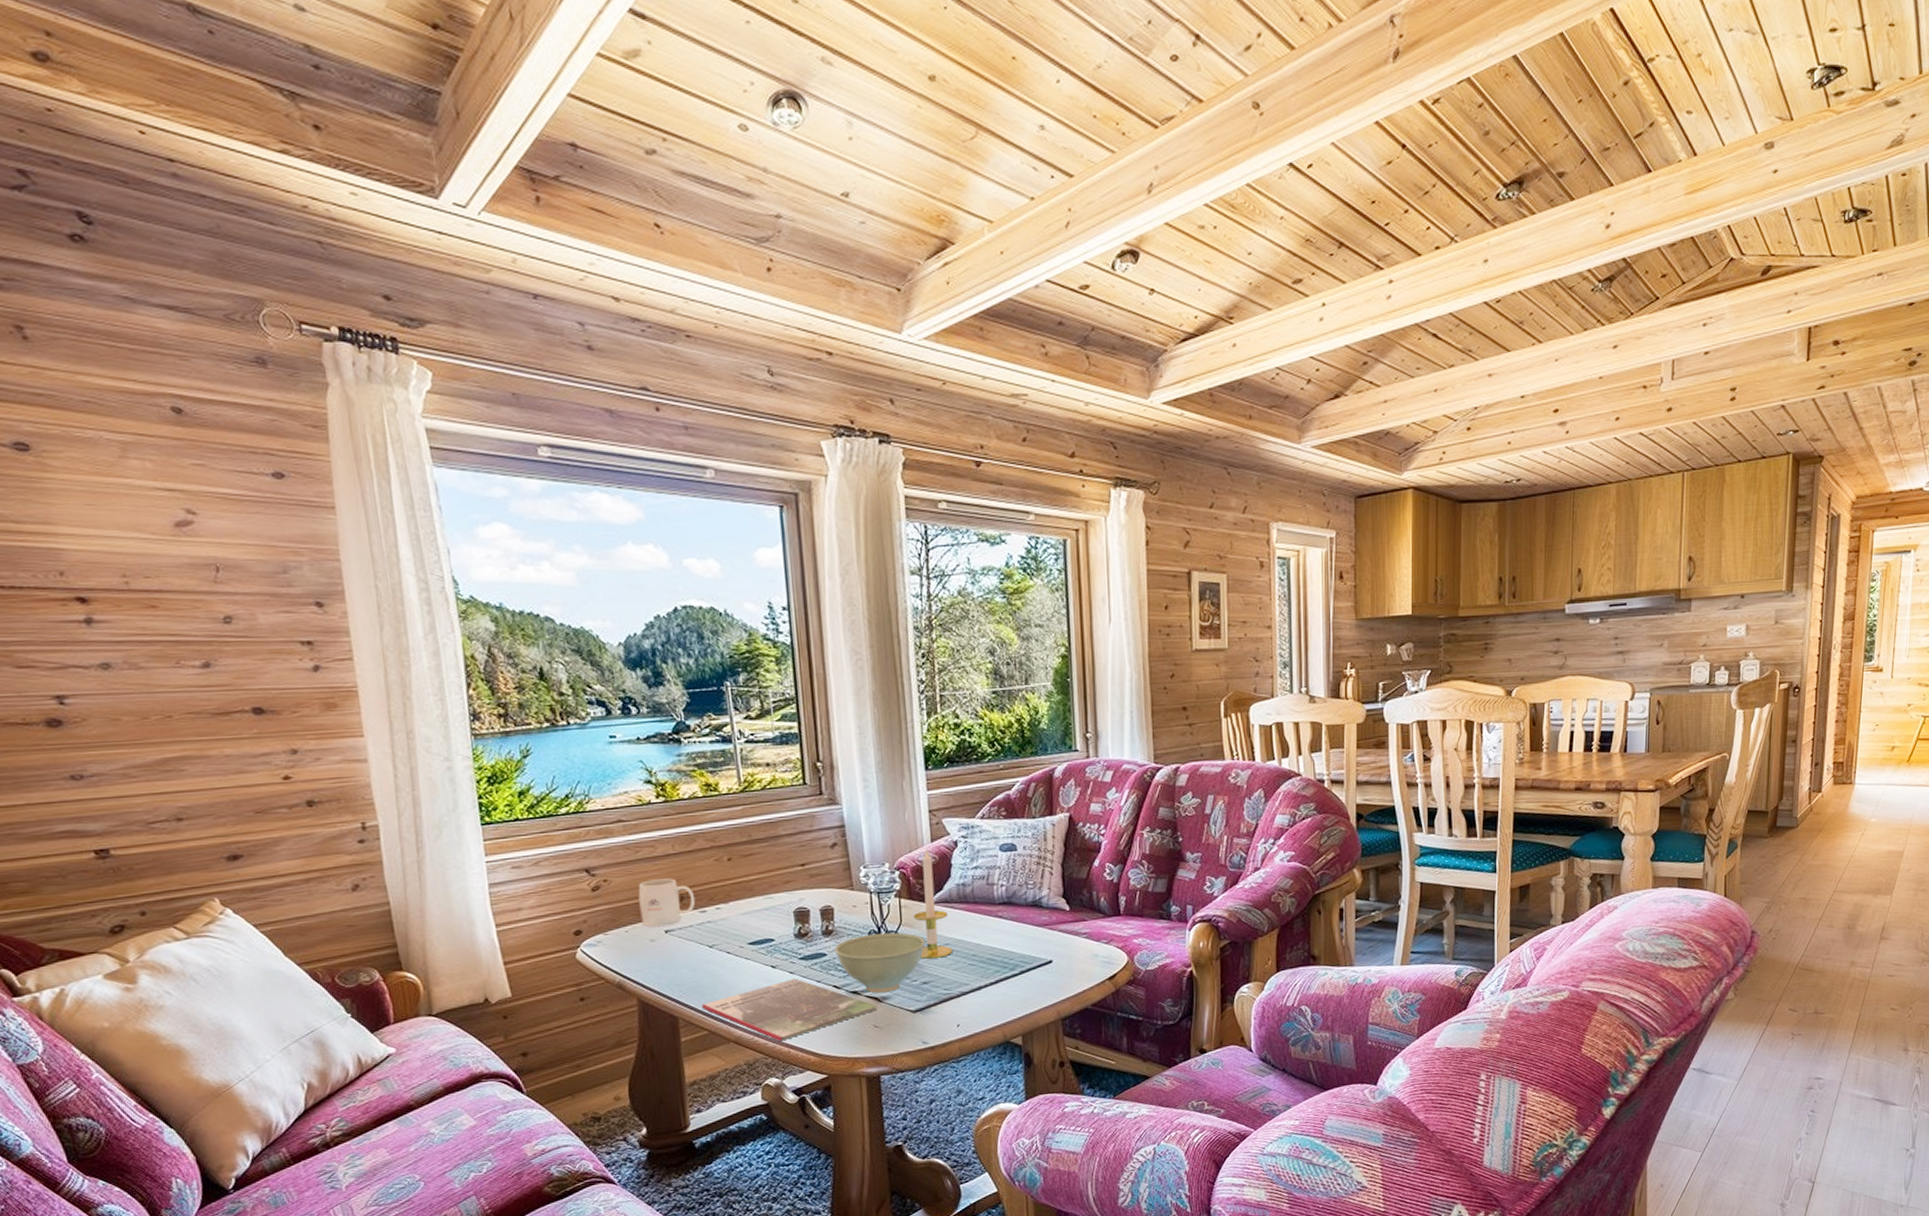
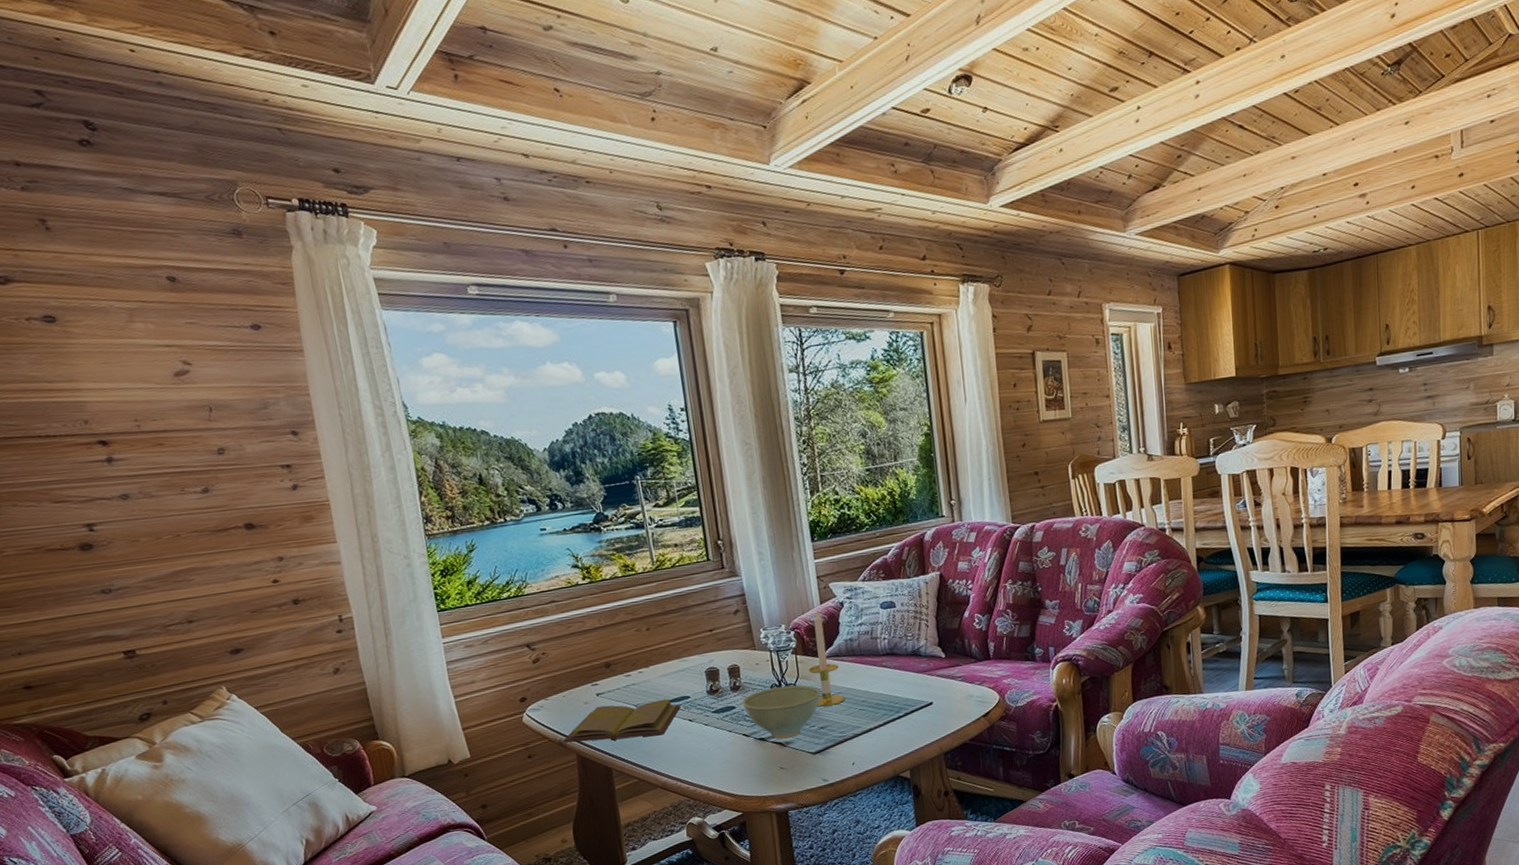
diary: none [622,940,763,986] -> present [563,698,681,743]
mug: present [638,878,696,928] -> none [571,648,621,692]
magazine: present [701,978,877,1041] -> none [631,729,782,785]

